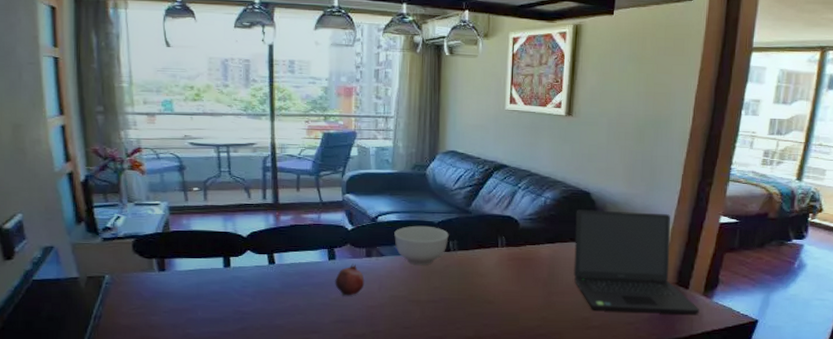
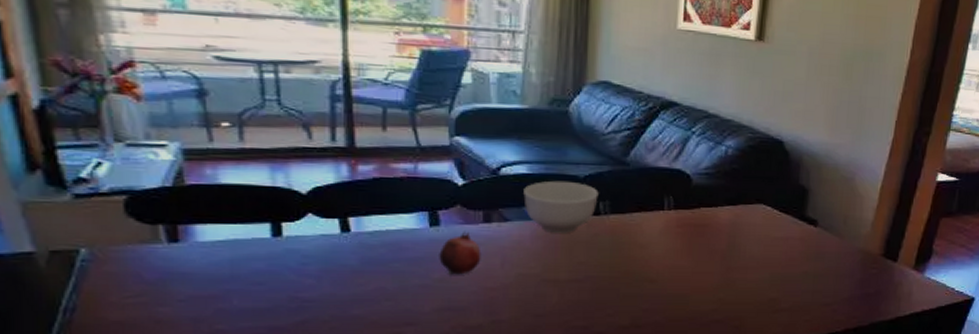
laptop: present [573,209,699,315] -> none [759,162,909,293]

